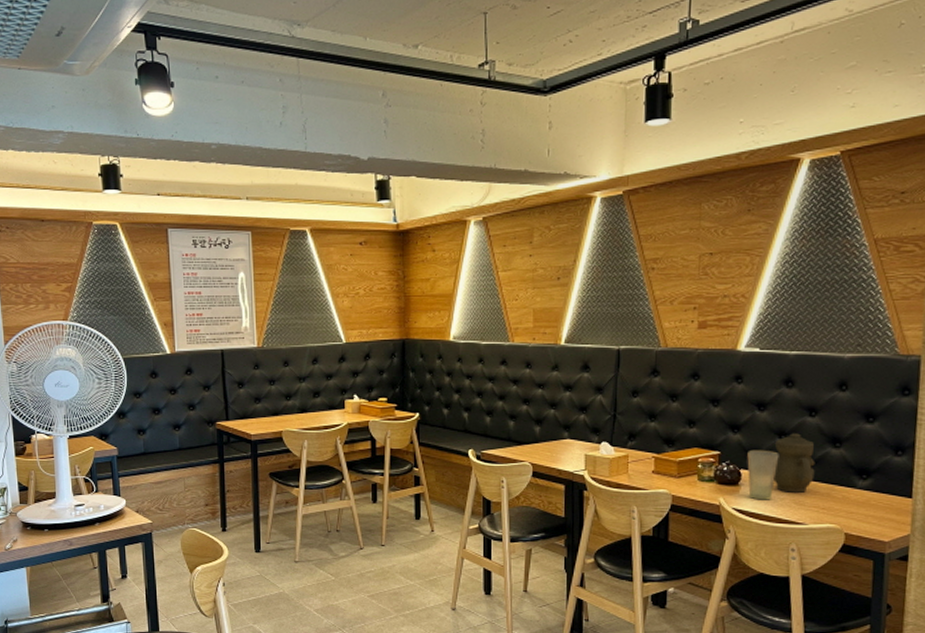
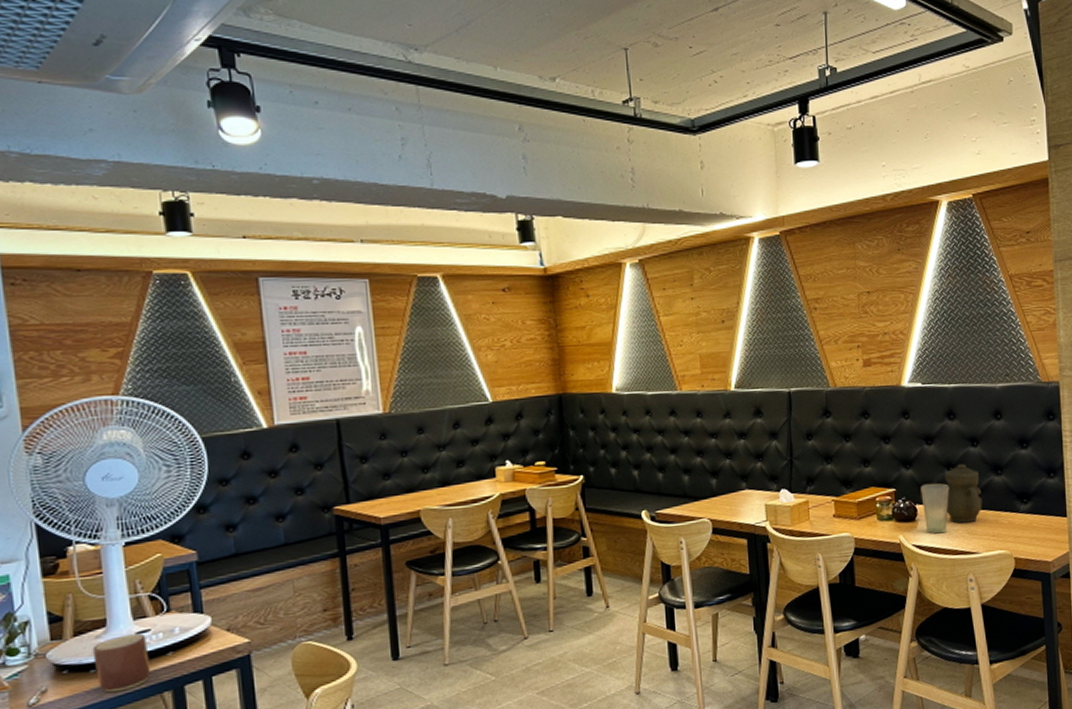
mug: none [46,506,84,548] -> present [92,633,151,693]

